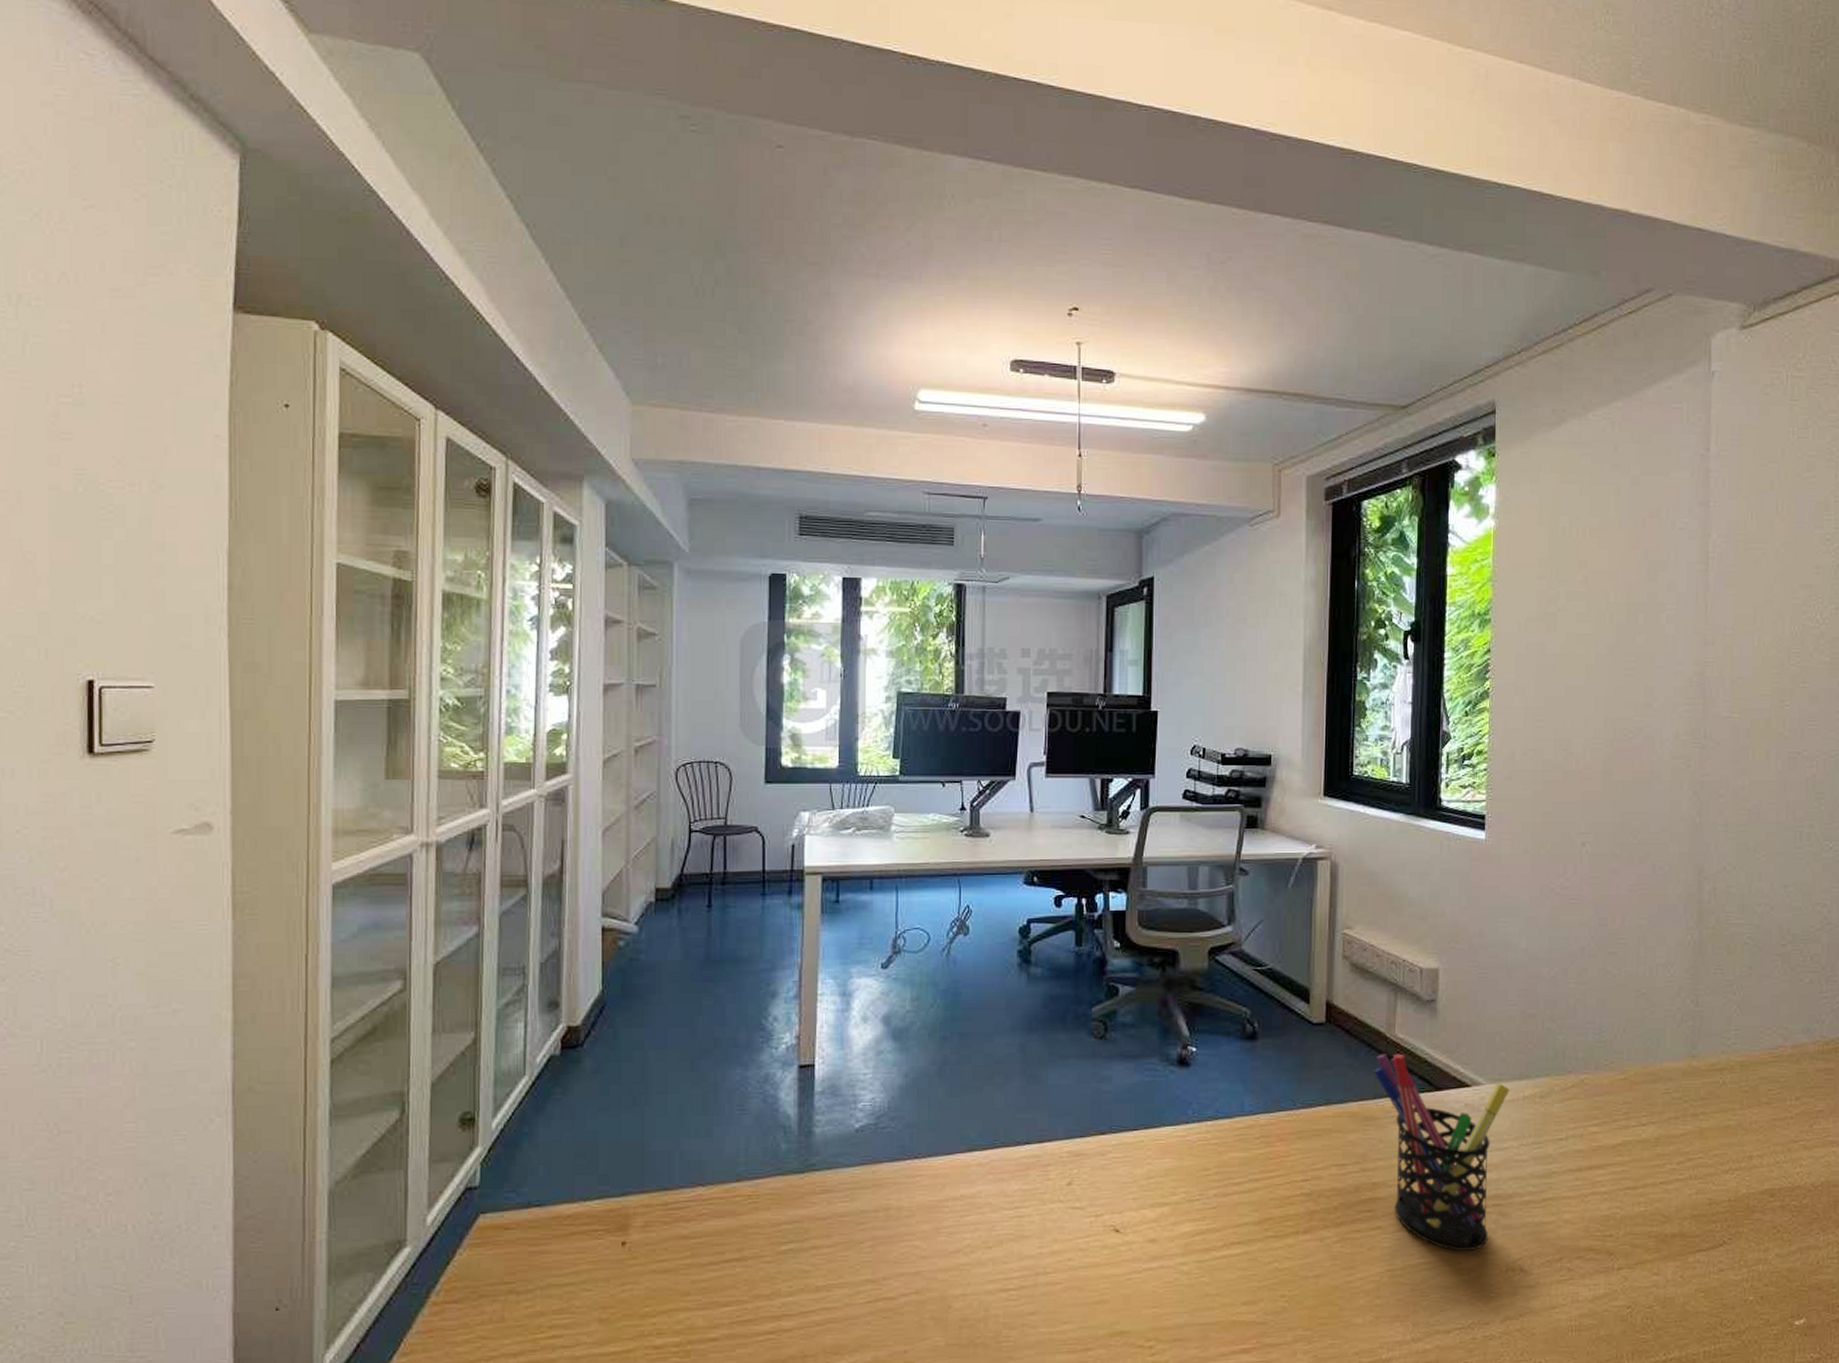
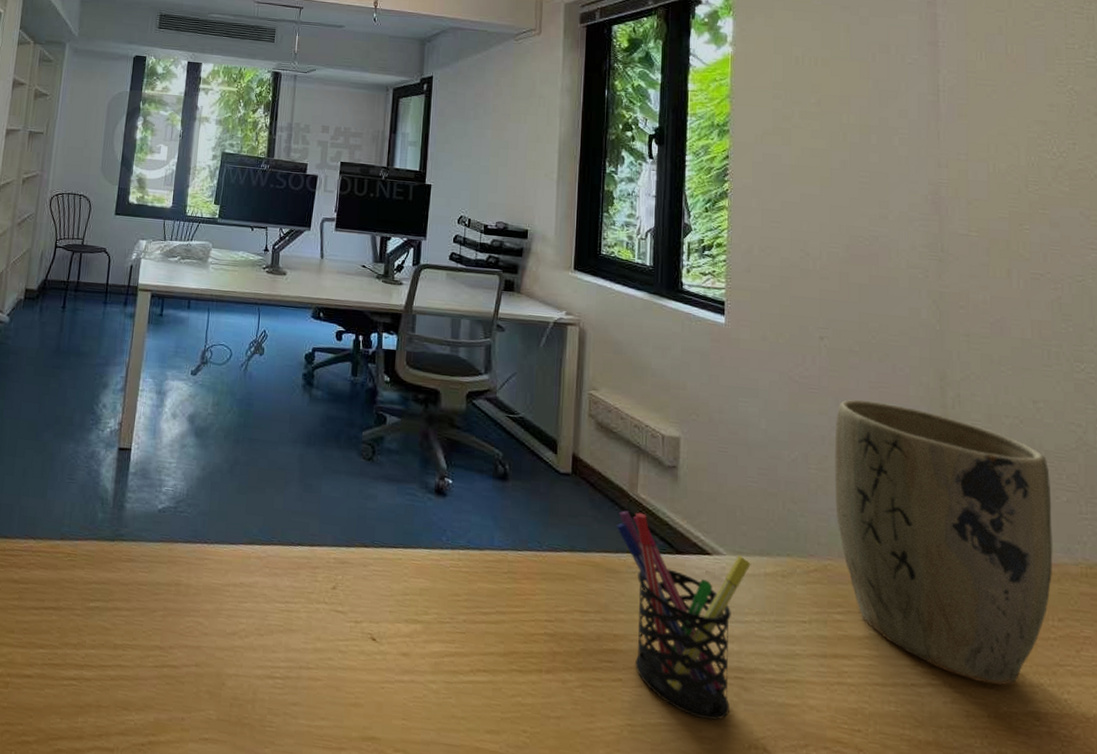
plant pot: none [1592,905,1796,1170] -> present [834,399,1053,686]

